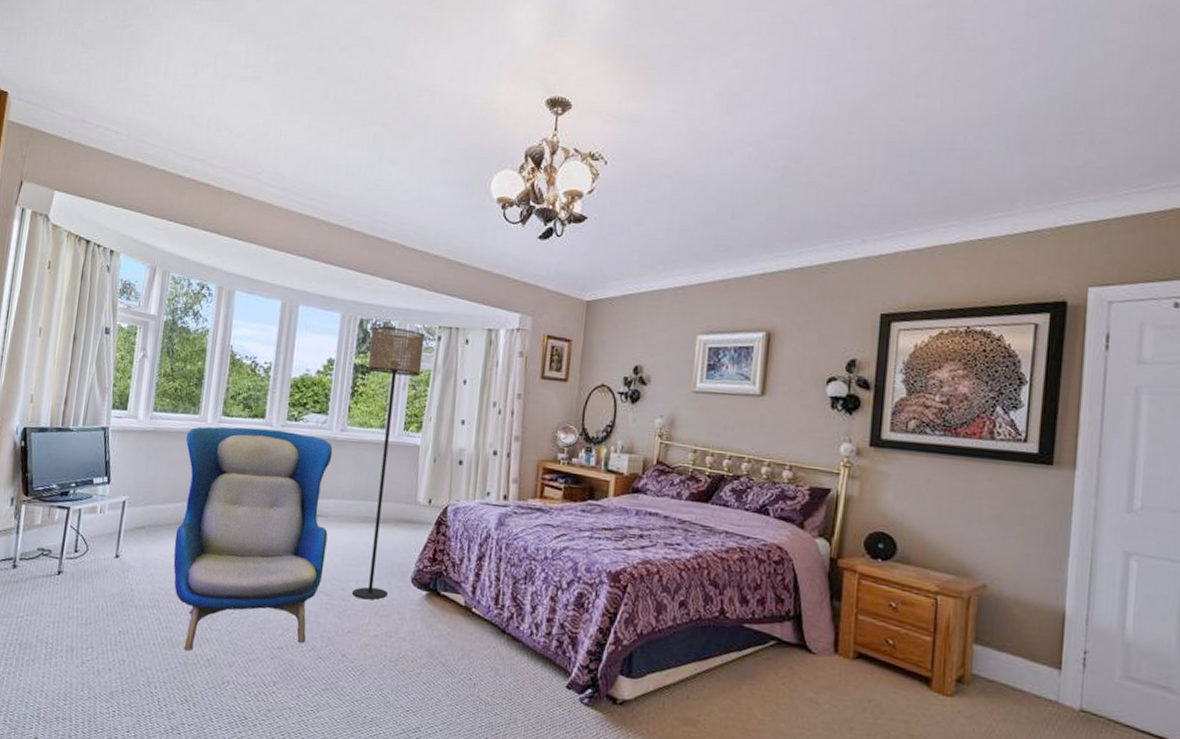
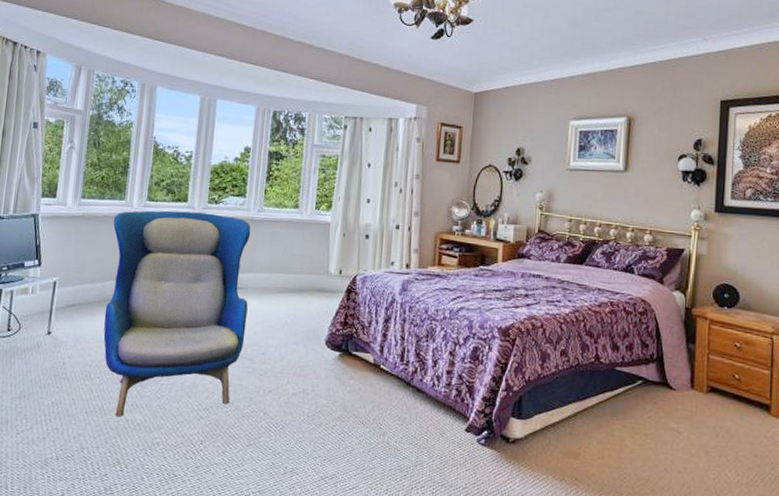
floor lamp: present [351,326,425,600] -> none [271,117,333,362]

